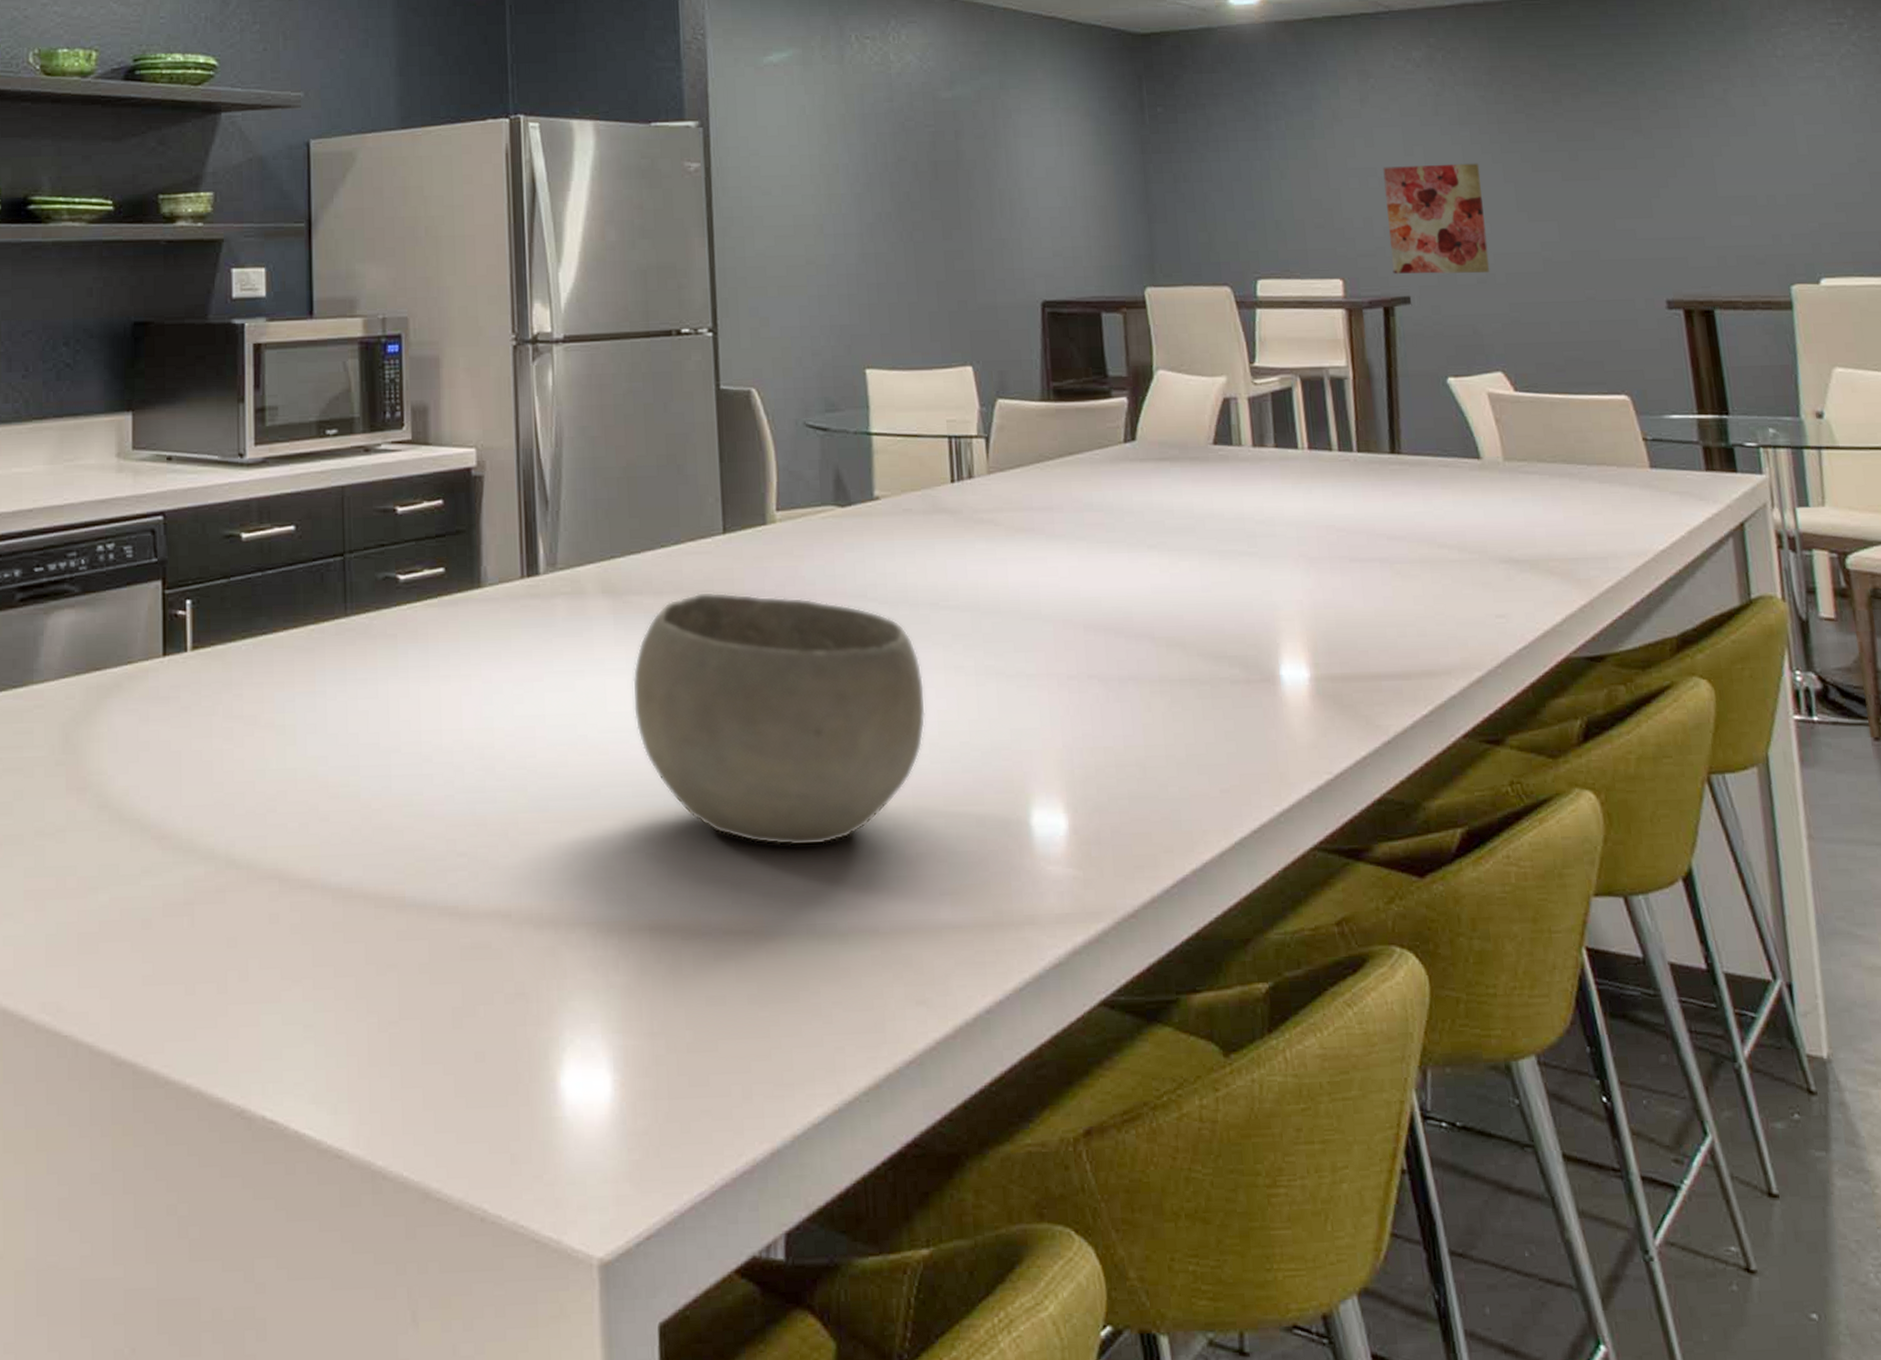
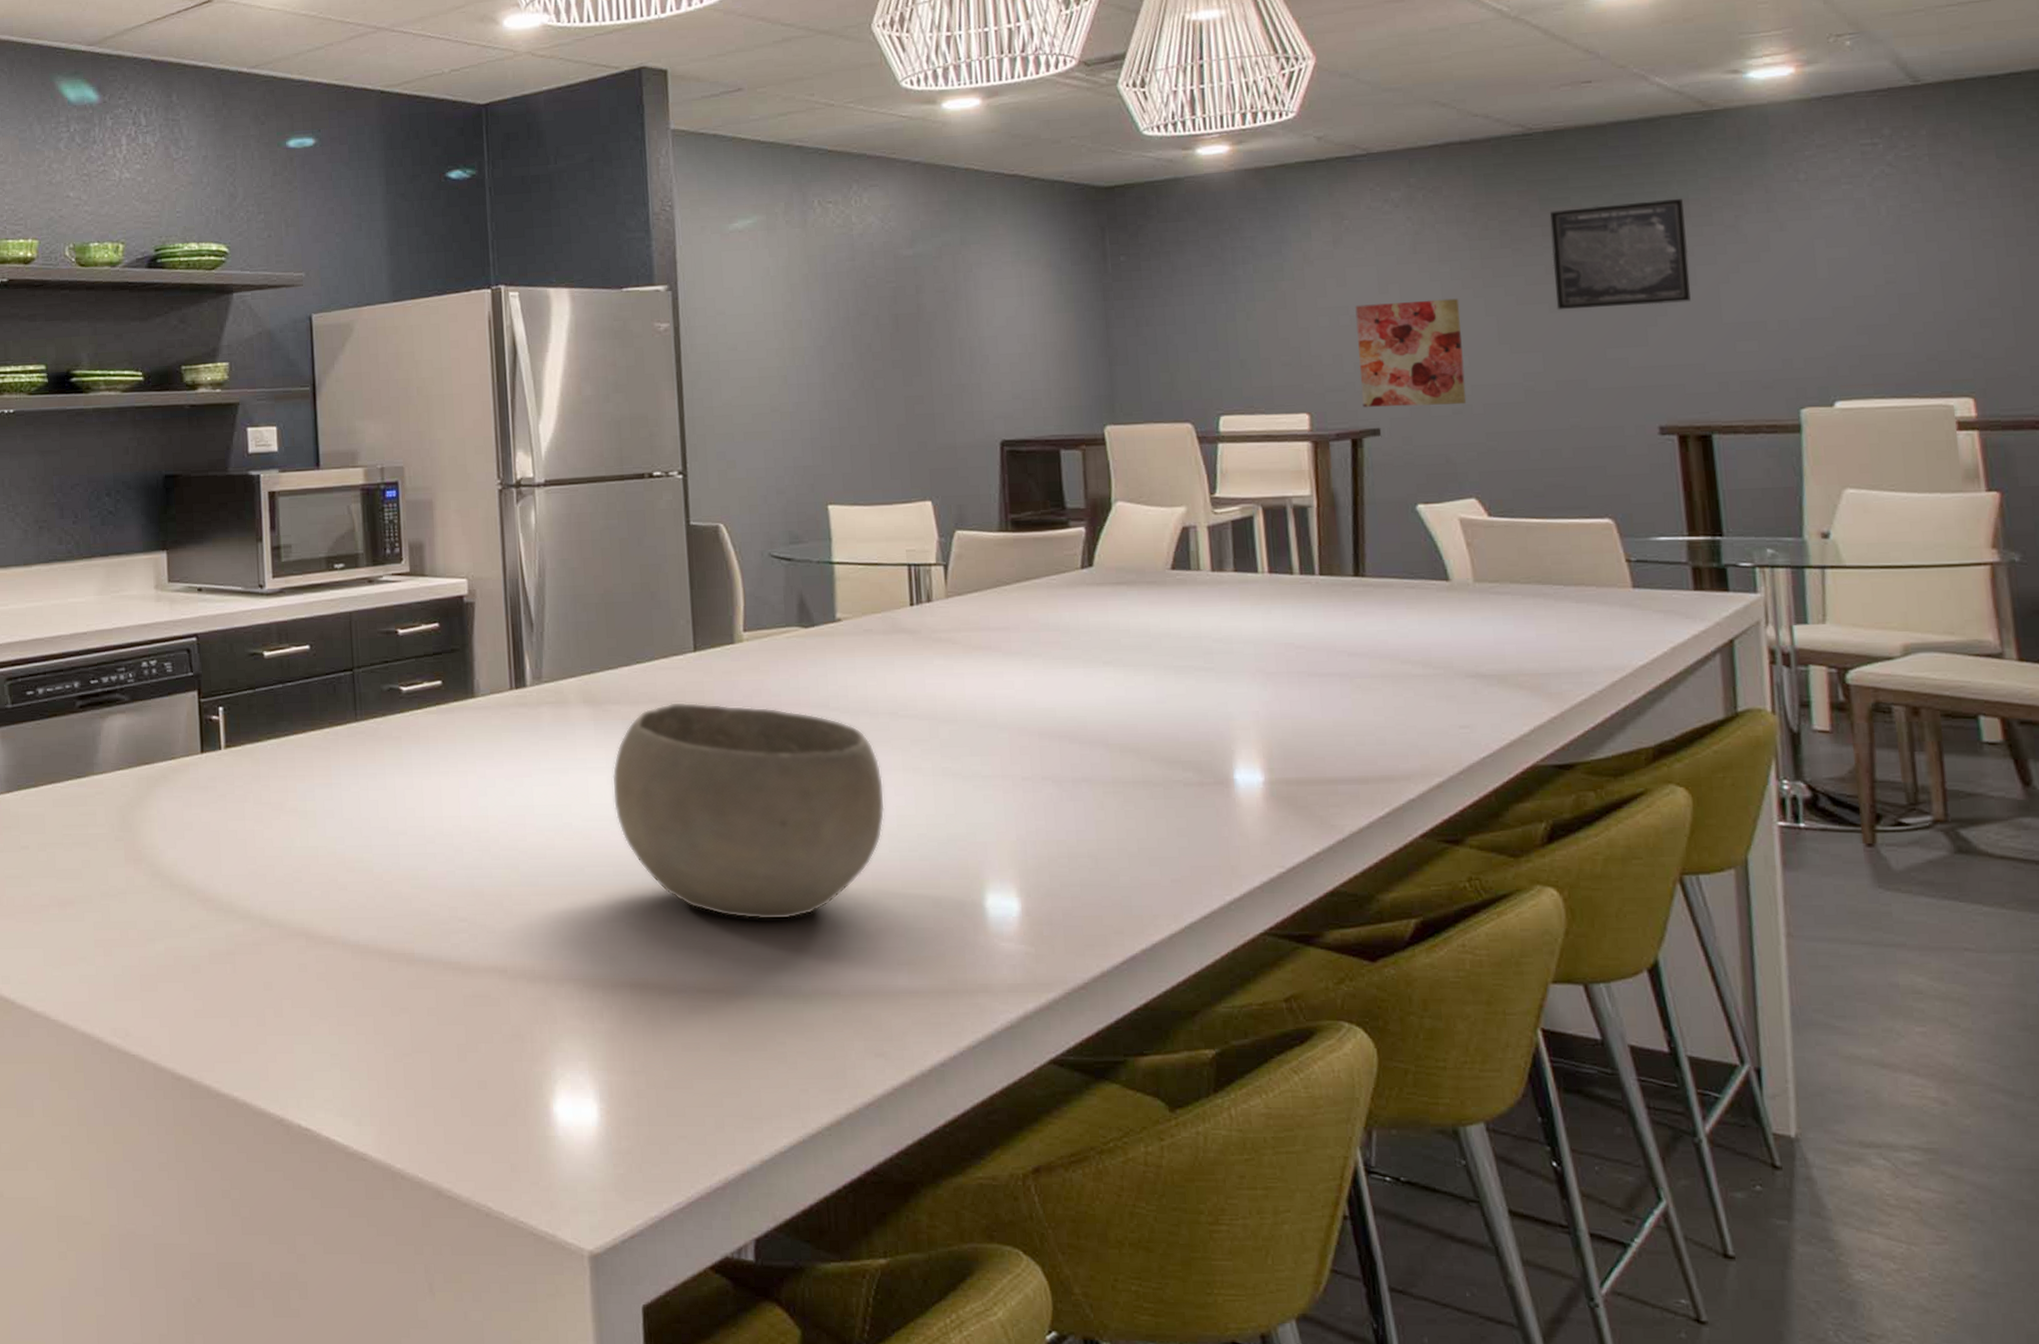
wall art: none [1558,69,1689,179] -> present [1549,198,1691,310]

